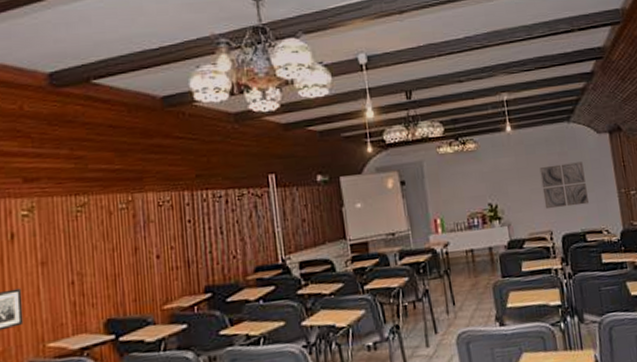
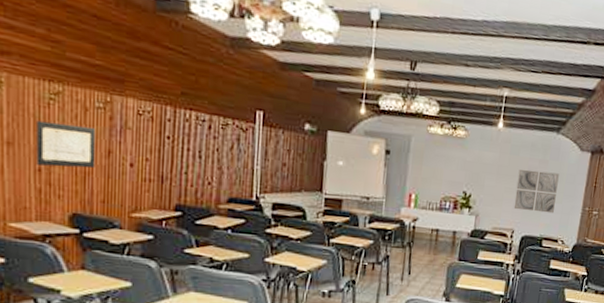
wall art: none [67,228,124,278] -> present [36,120,96,169]

